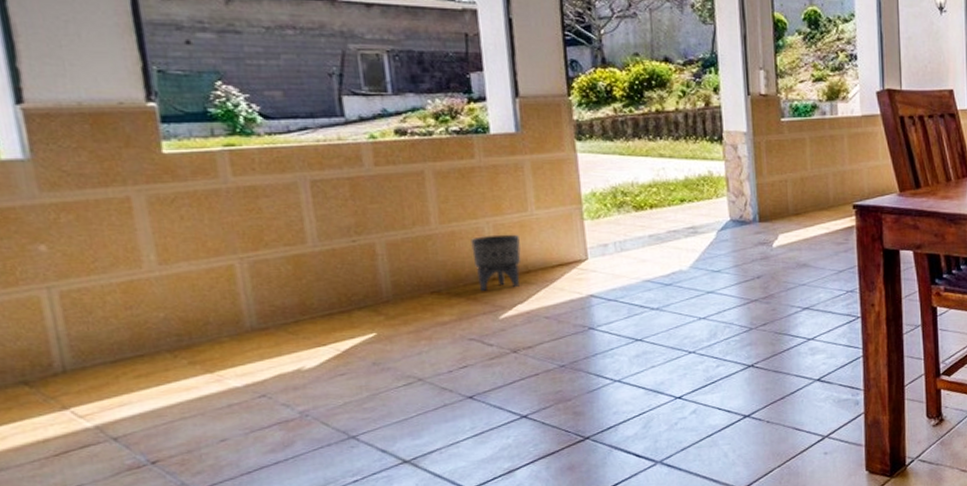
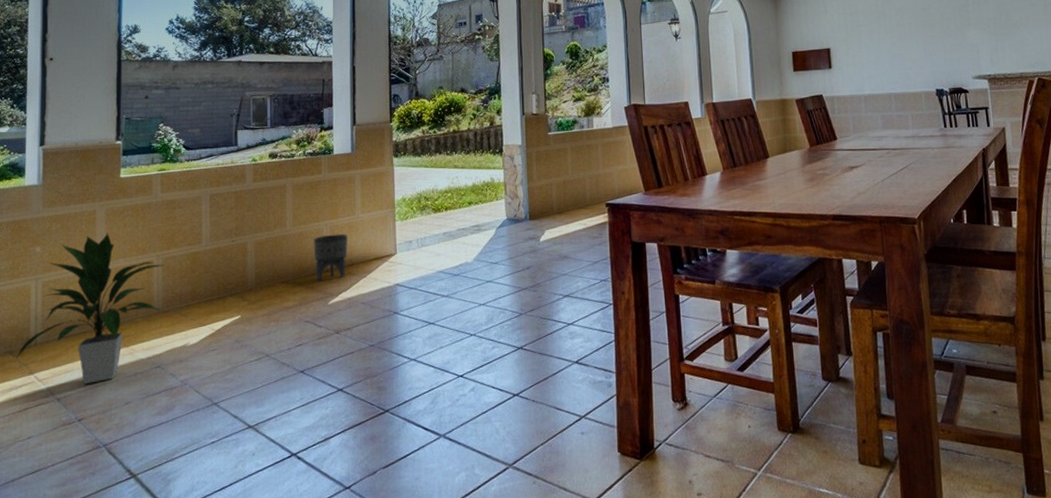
indoor plant: none [34,227,259,419] -> present [15,232,164,384]

